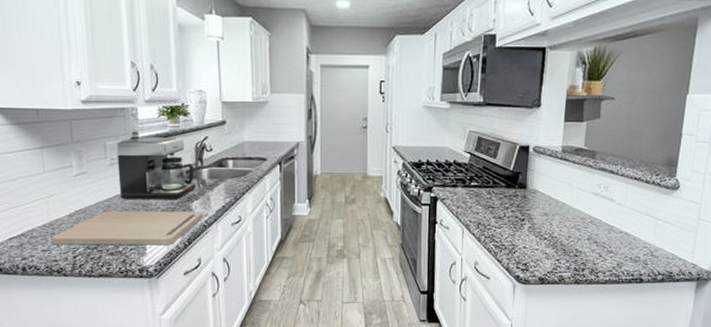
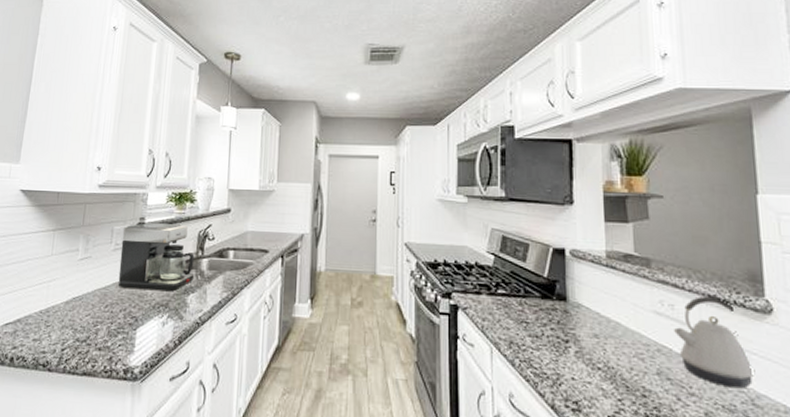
cutting board: present [52,211,203,246] -> none [45,300,198,344]
kettle: none [605,180,658,244] -> present [674,297,755,388]

